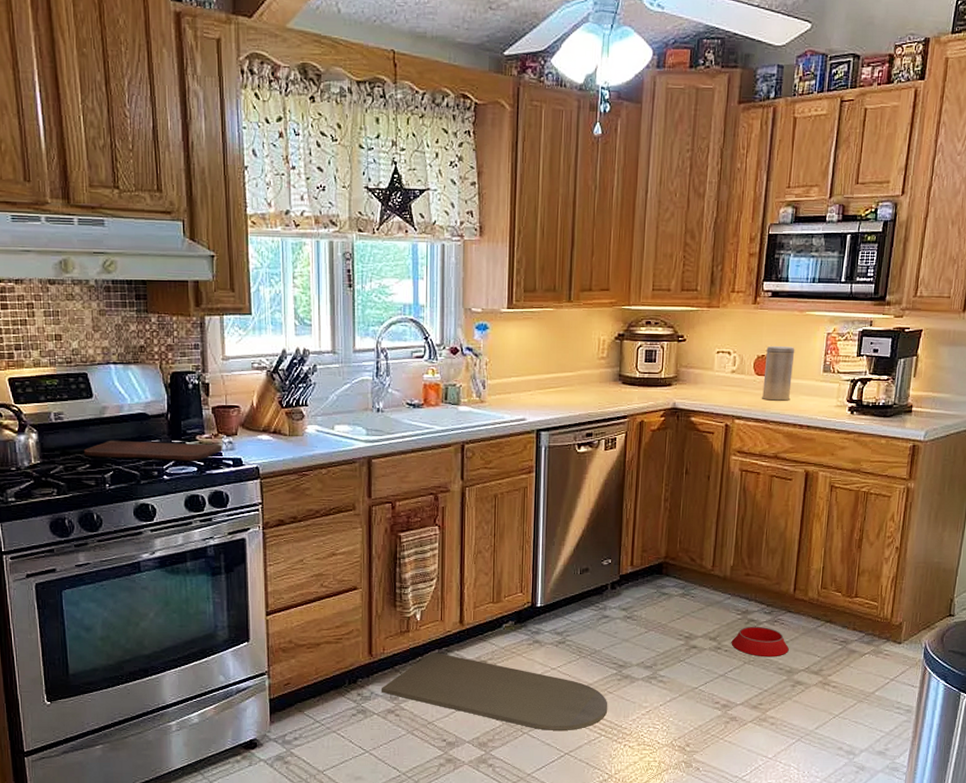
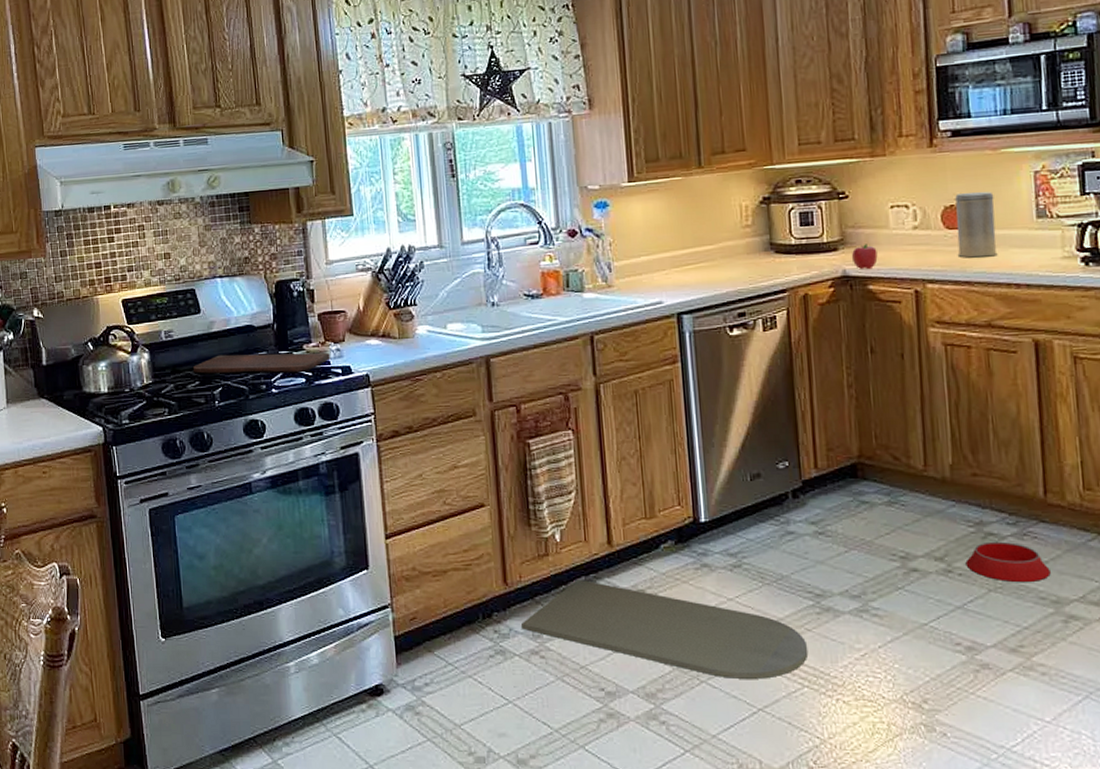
fruit: none [681,382,702,404] -> present [851,244,878,270]

